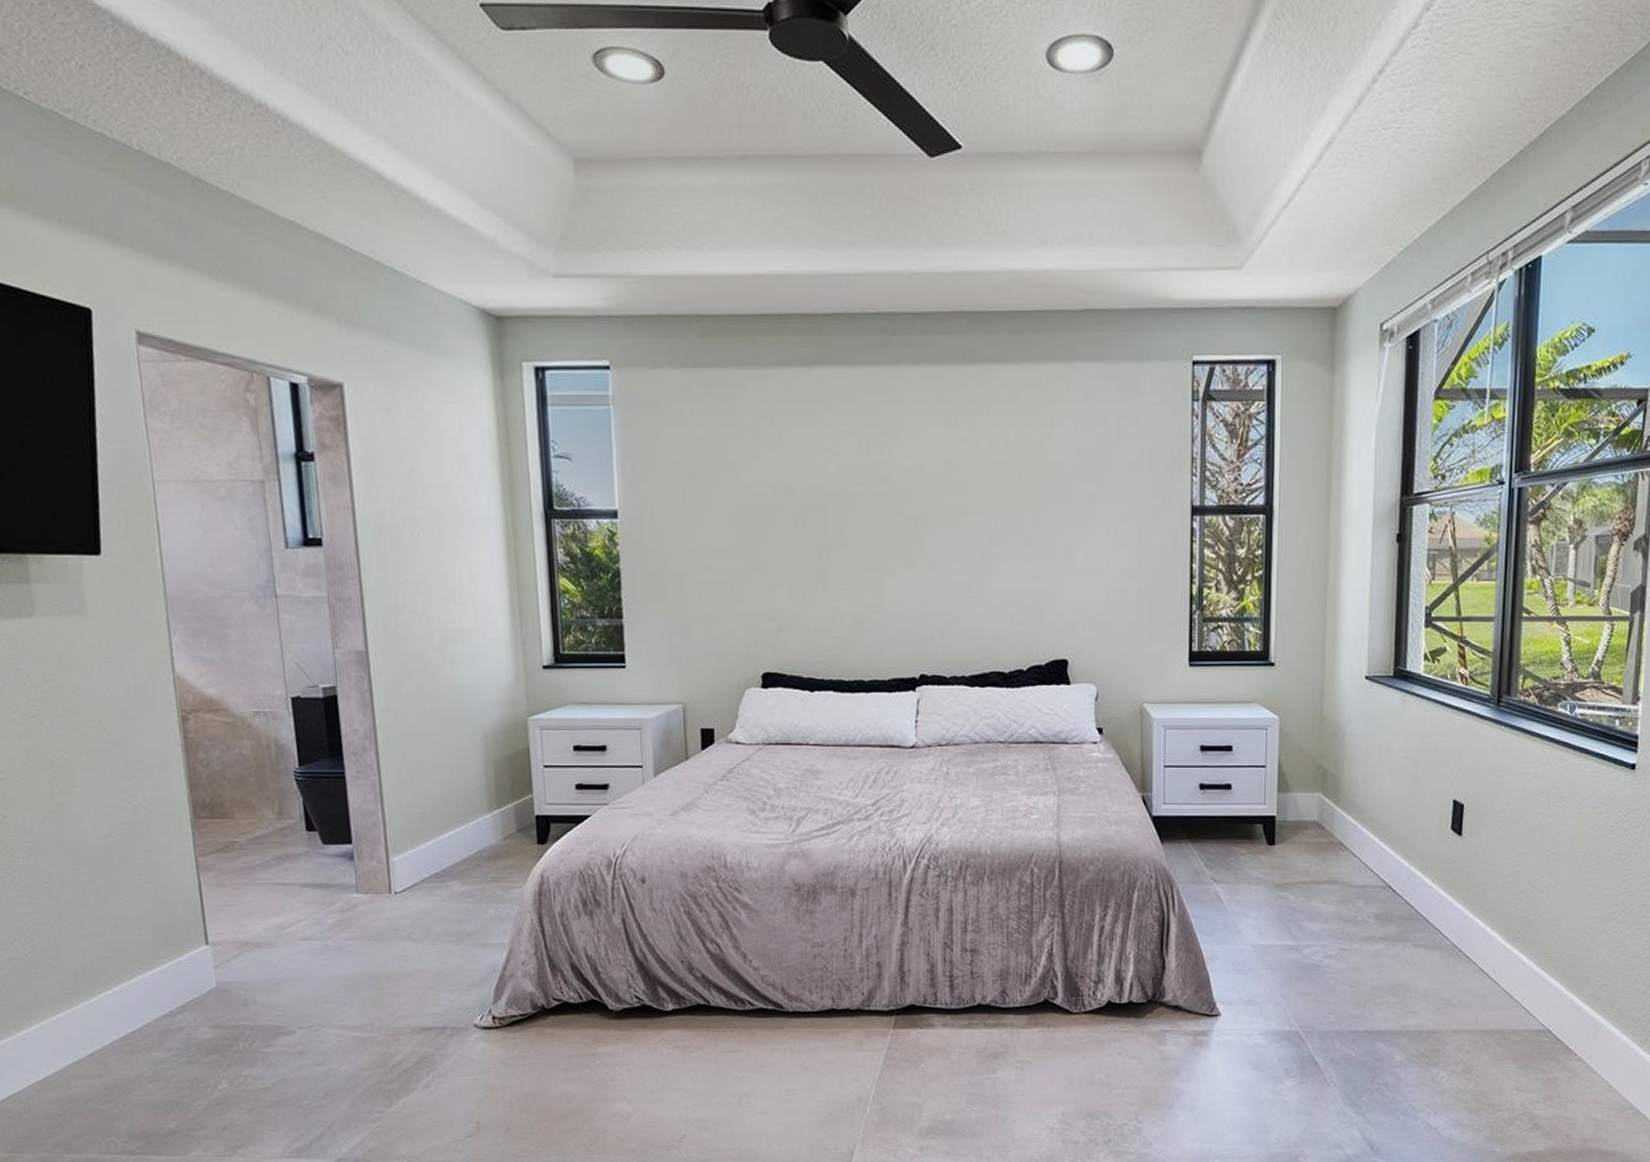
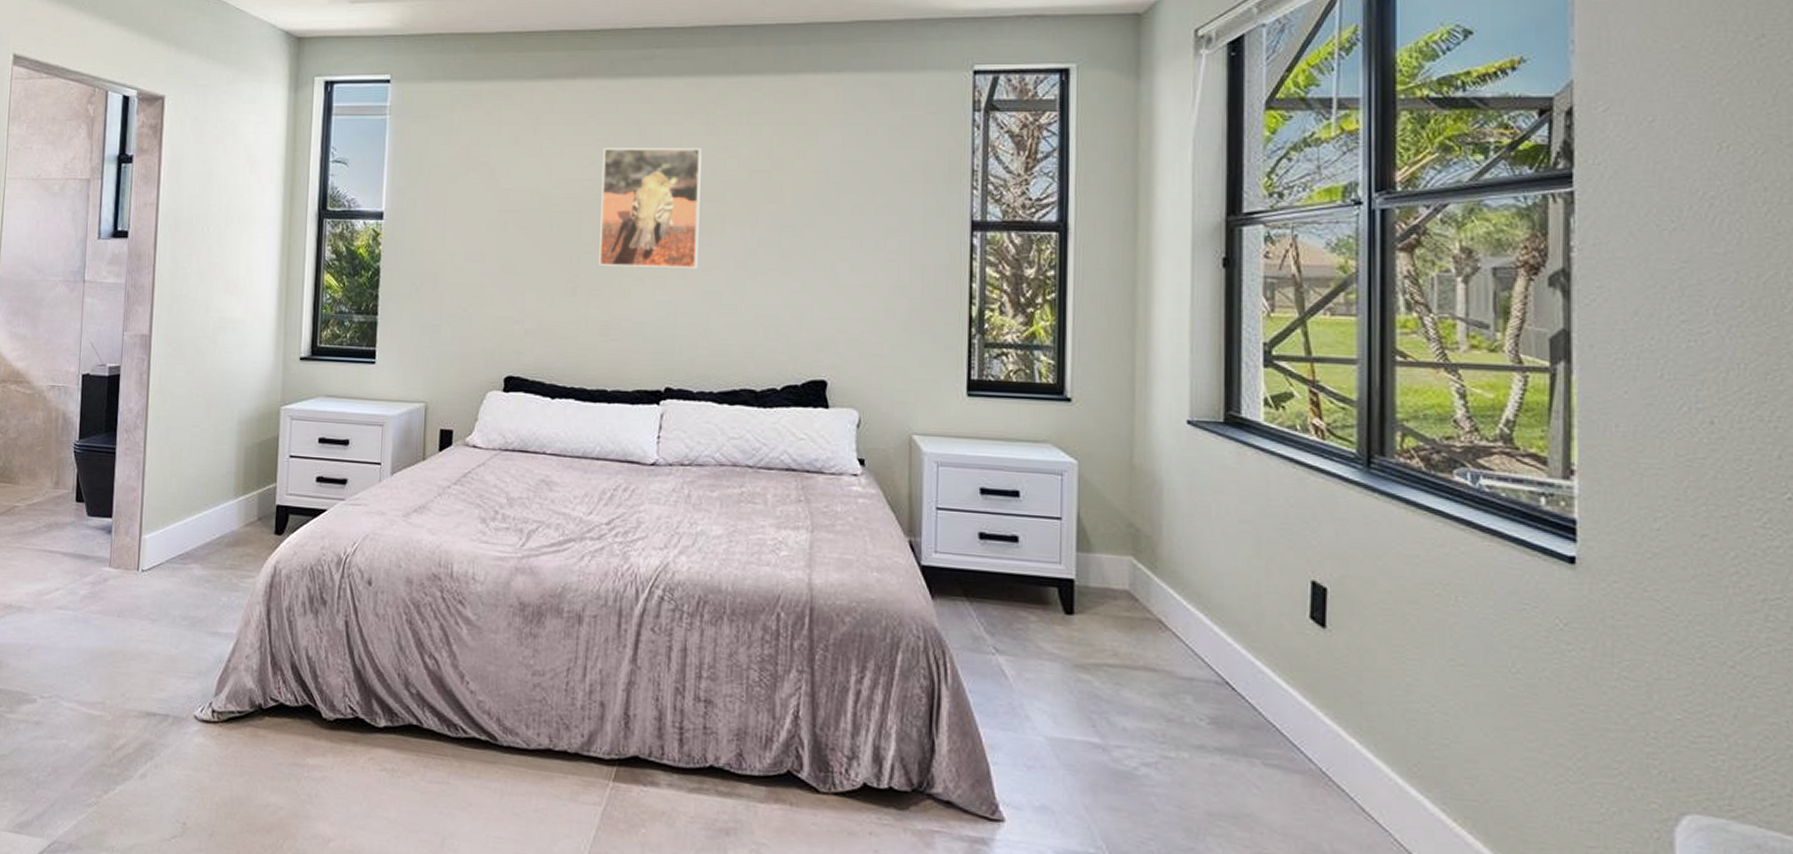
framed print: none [845,438,945,560] -> present [599,147,702,269]

